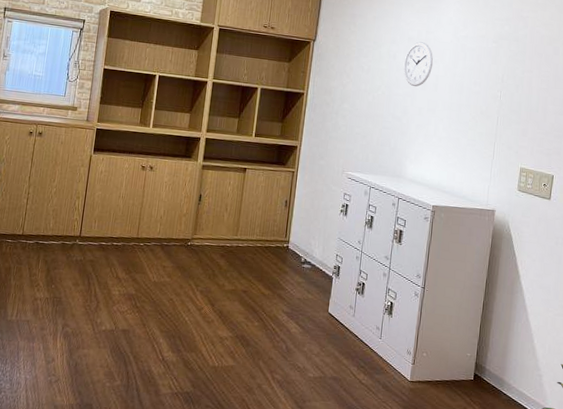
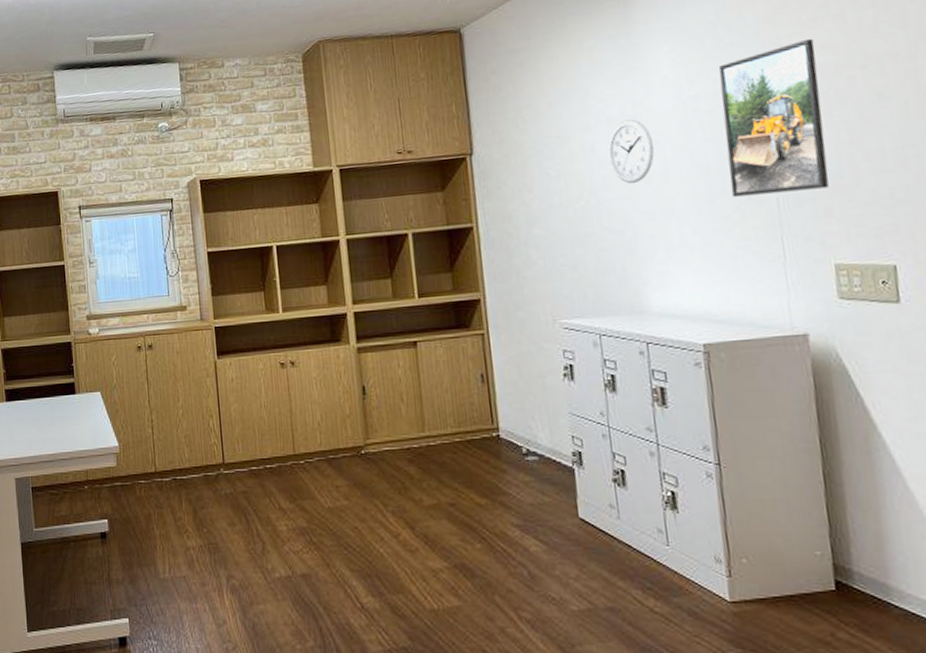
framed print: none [472,16,541,117] -> present [718,38,829,197]

